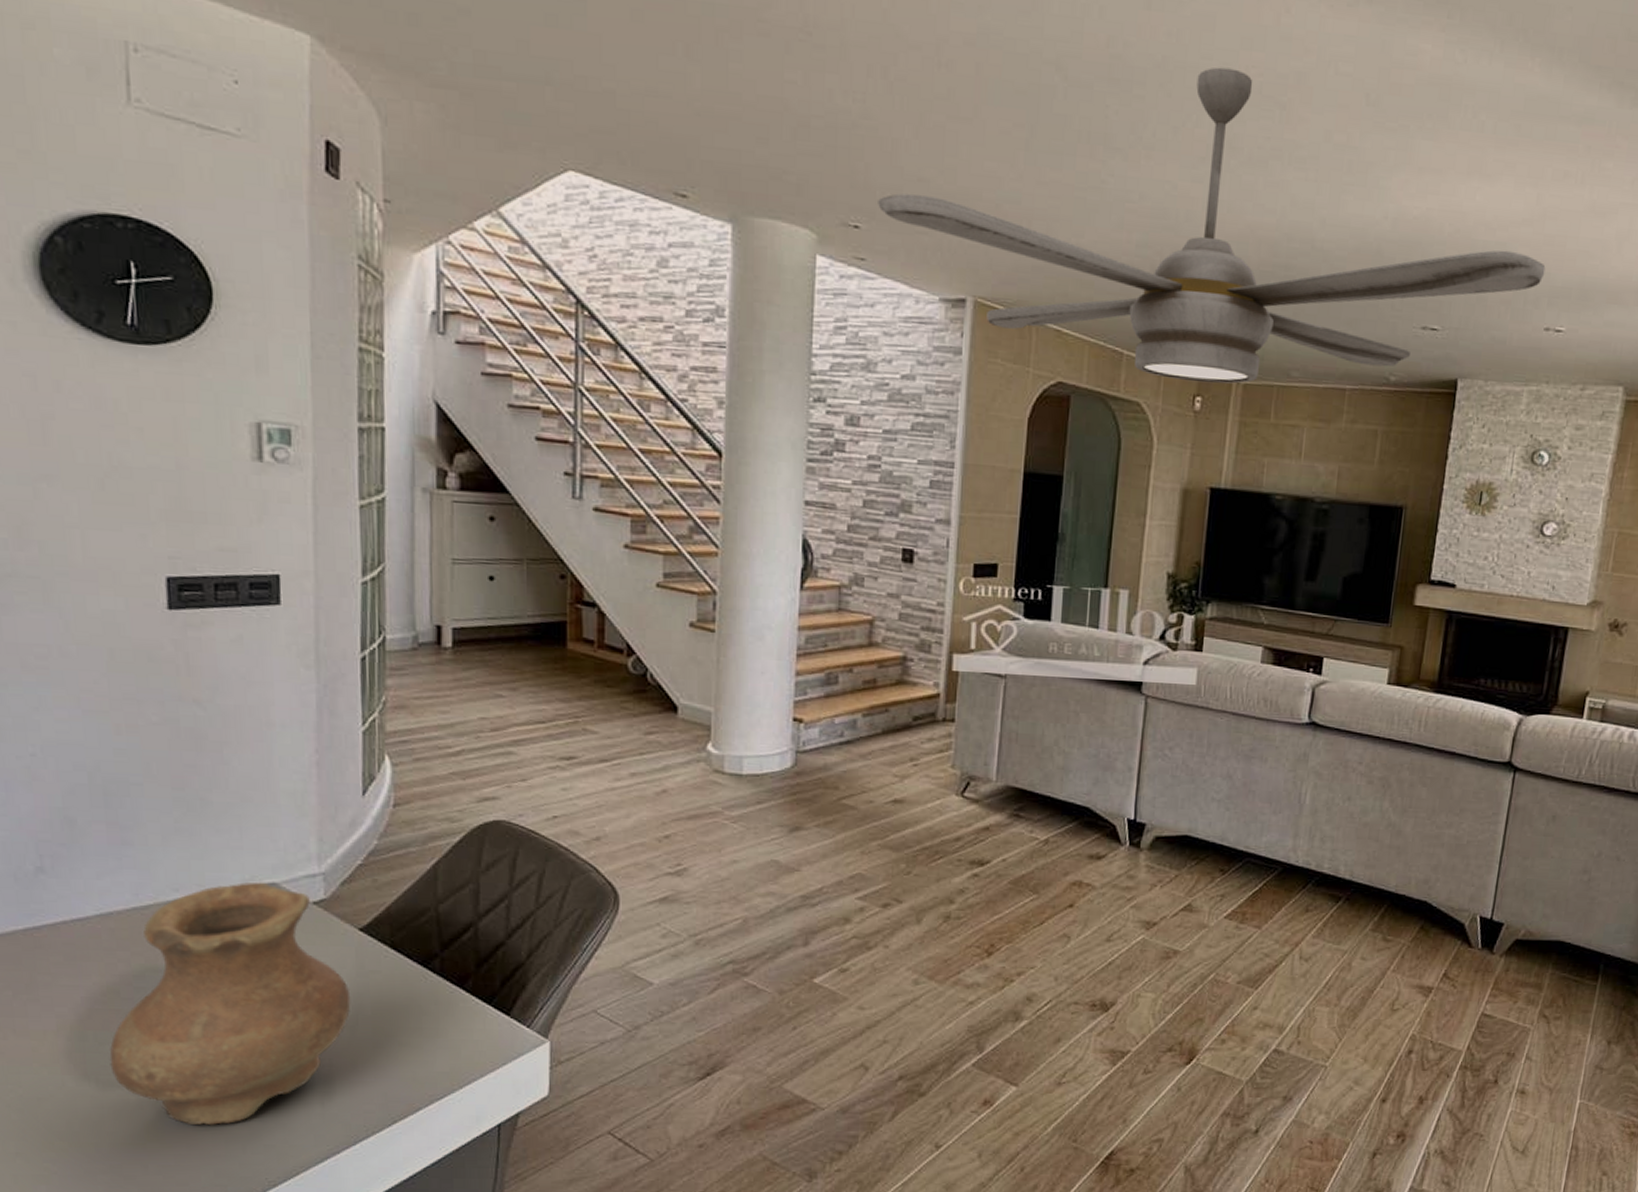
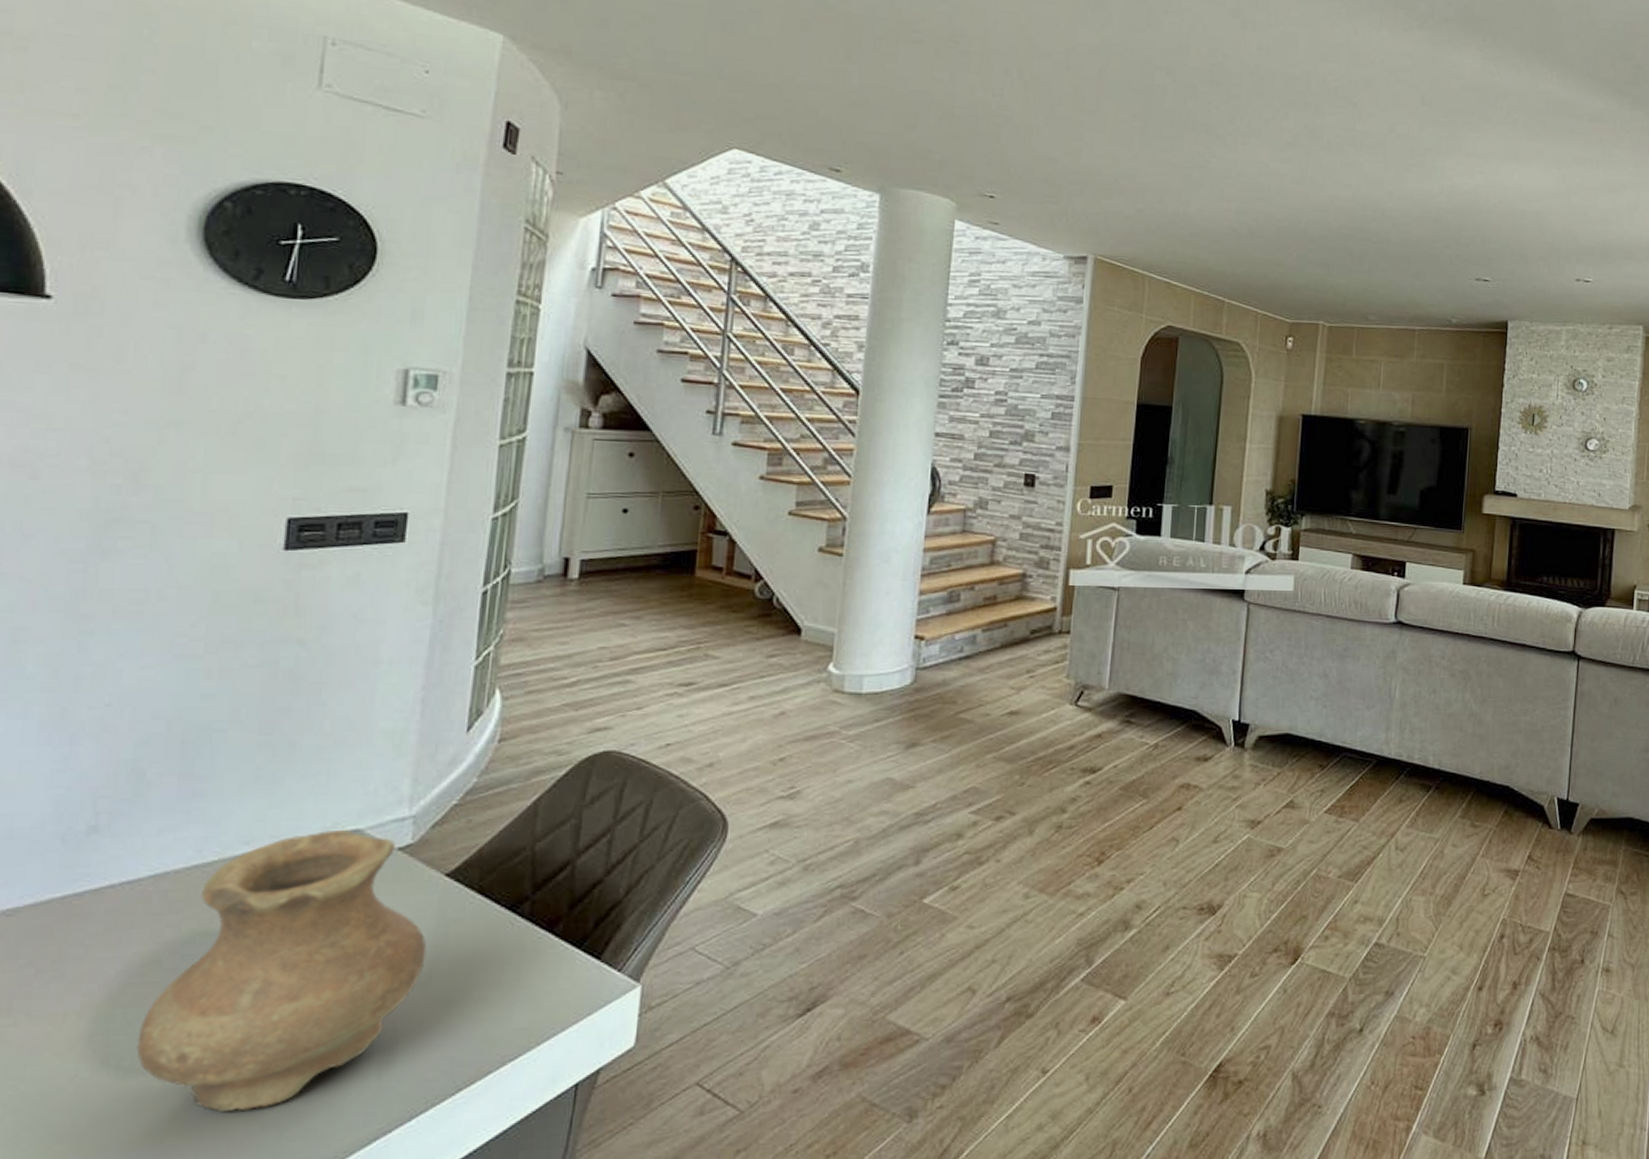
ceiling fan: present [878,67,1546,384] -> none [1011,74,1573,326]

